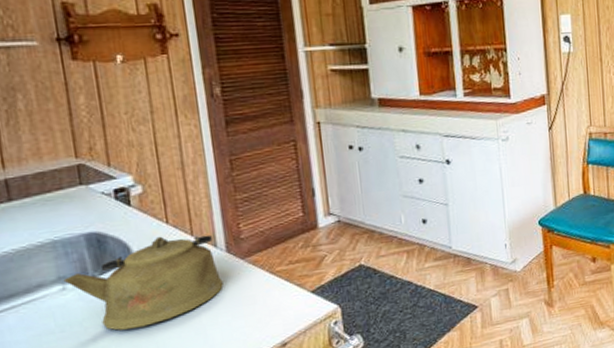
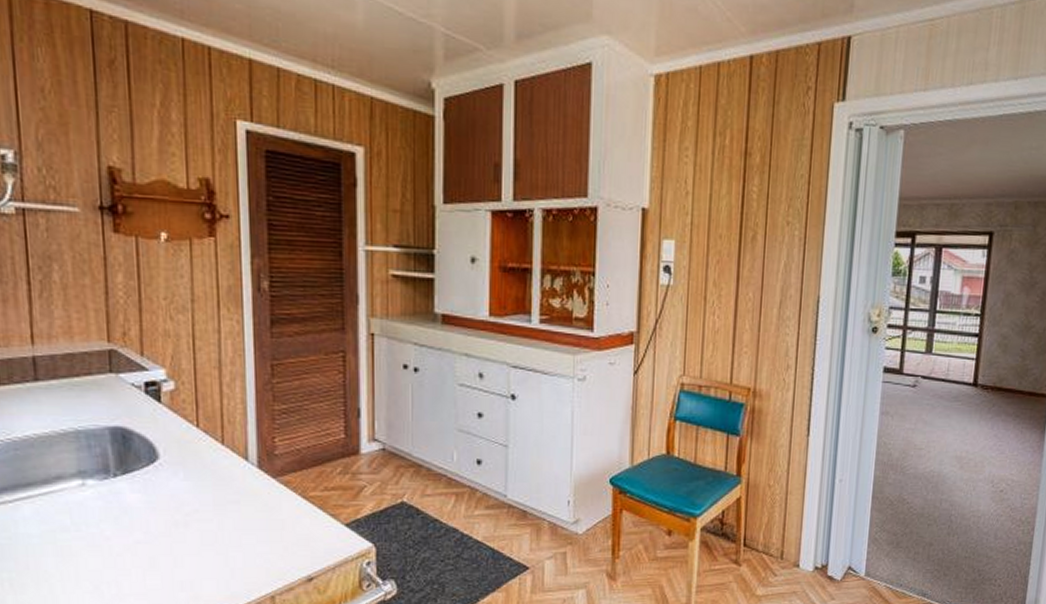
kettle: present [63,234,223,331] -> none [83,440,251,538]

